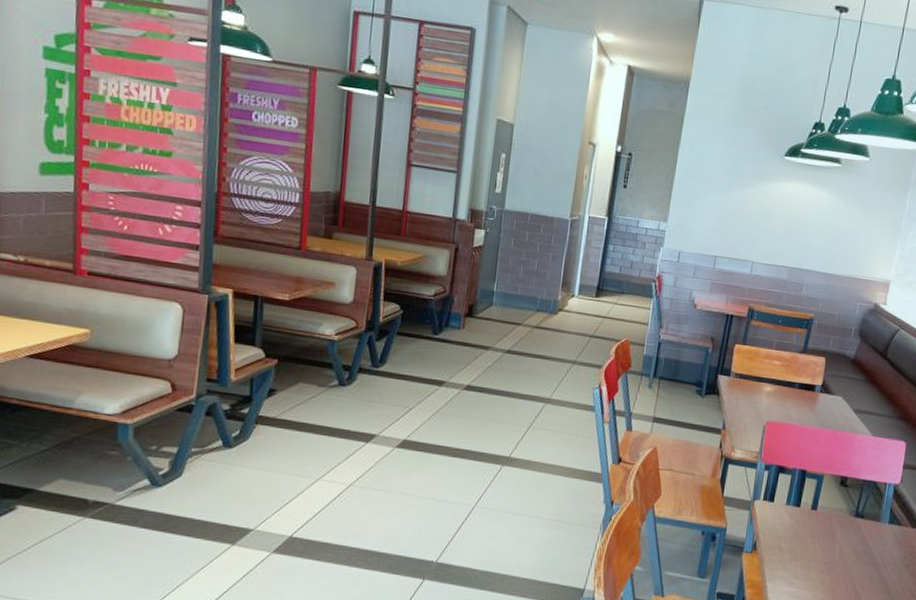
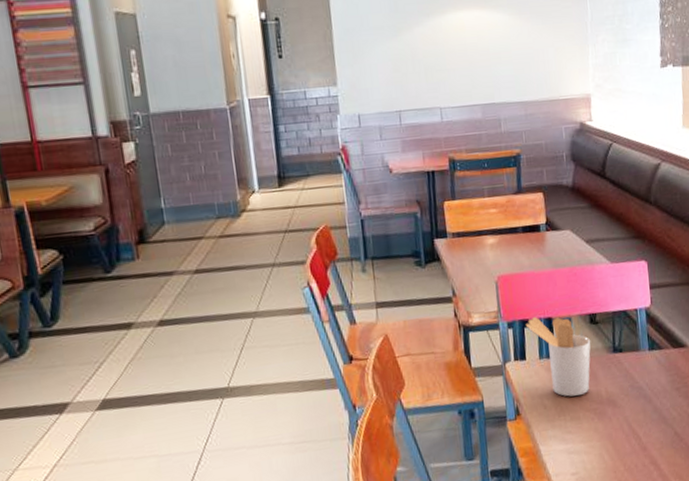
utensil holder: none [781,466,837,547] -> present [525,317,591,397]

